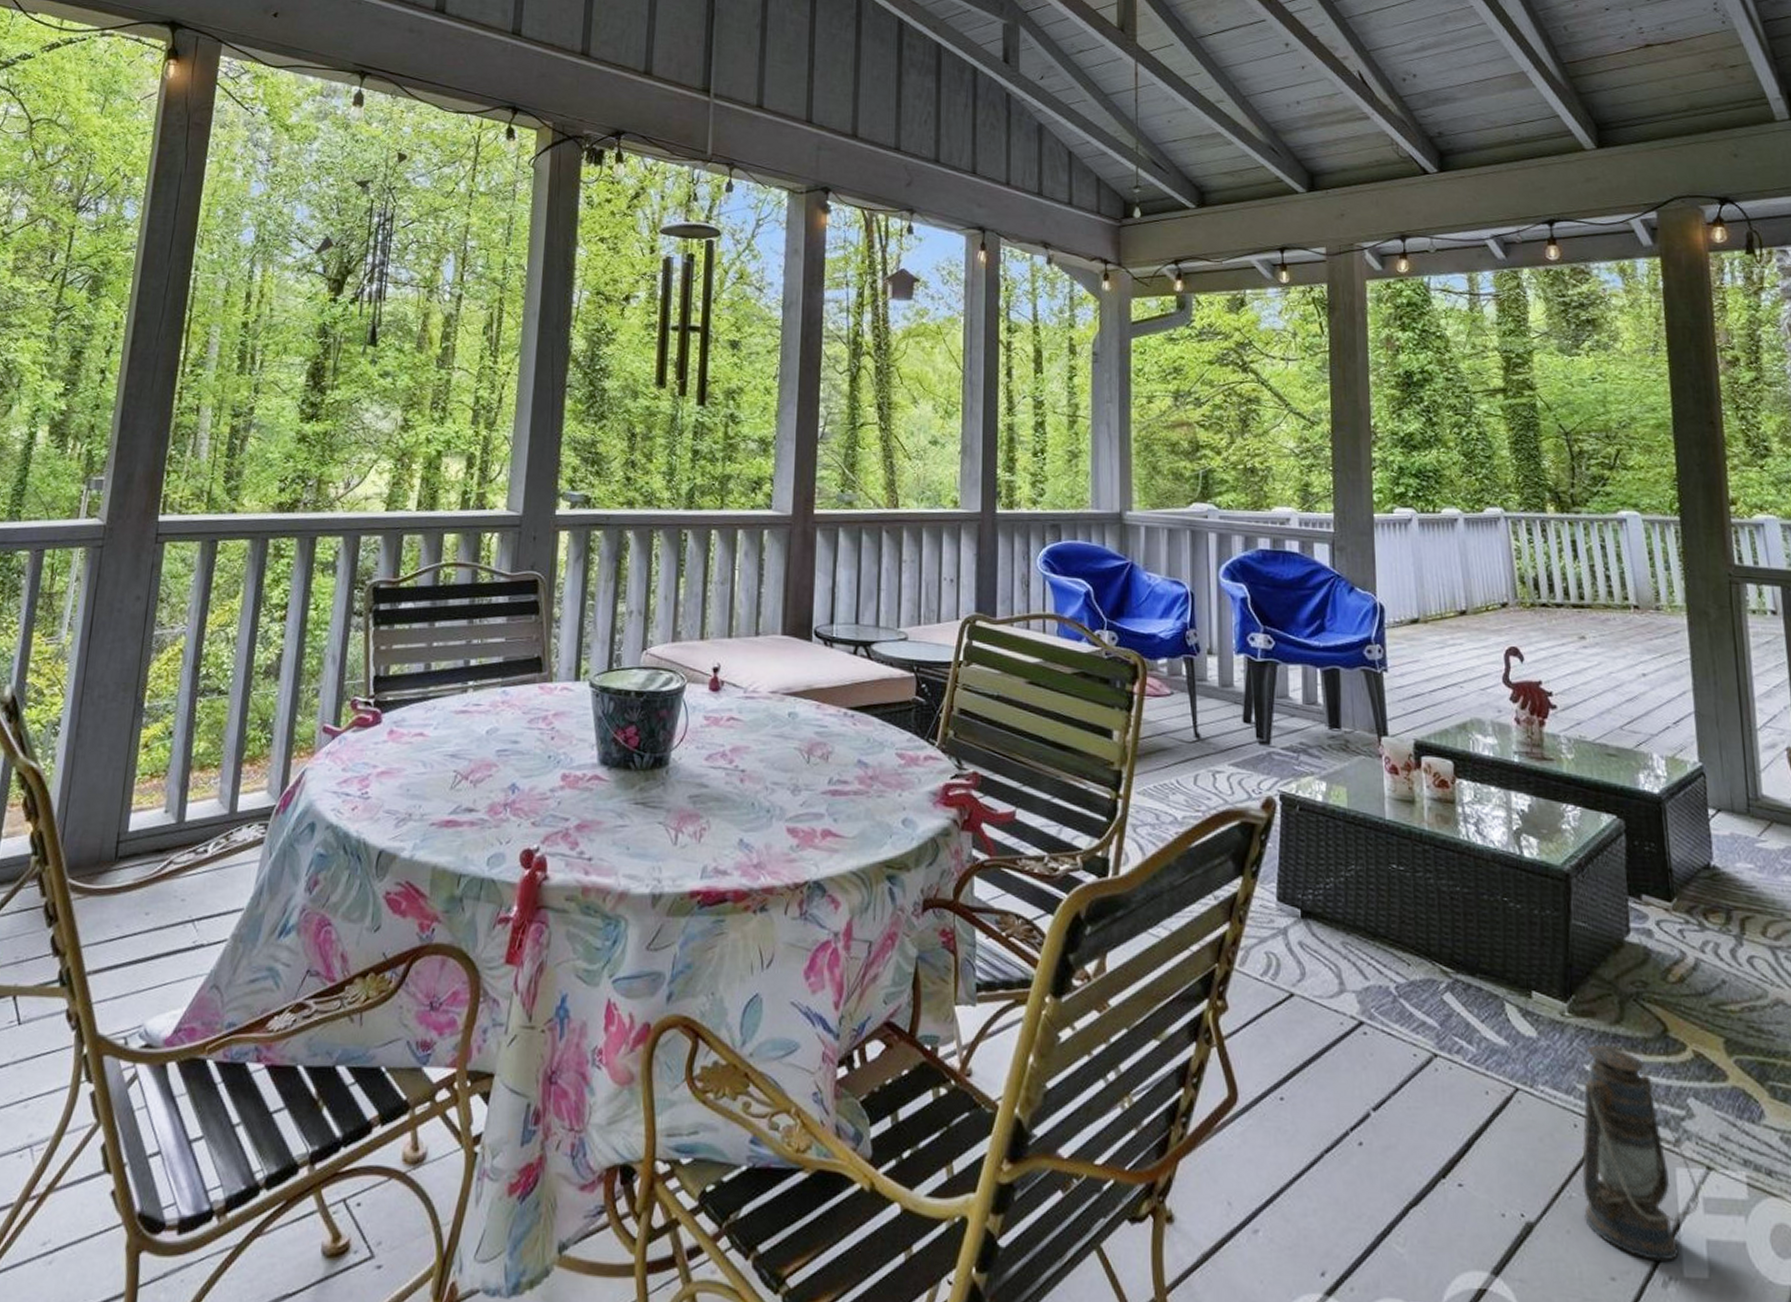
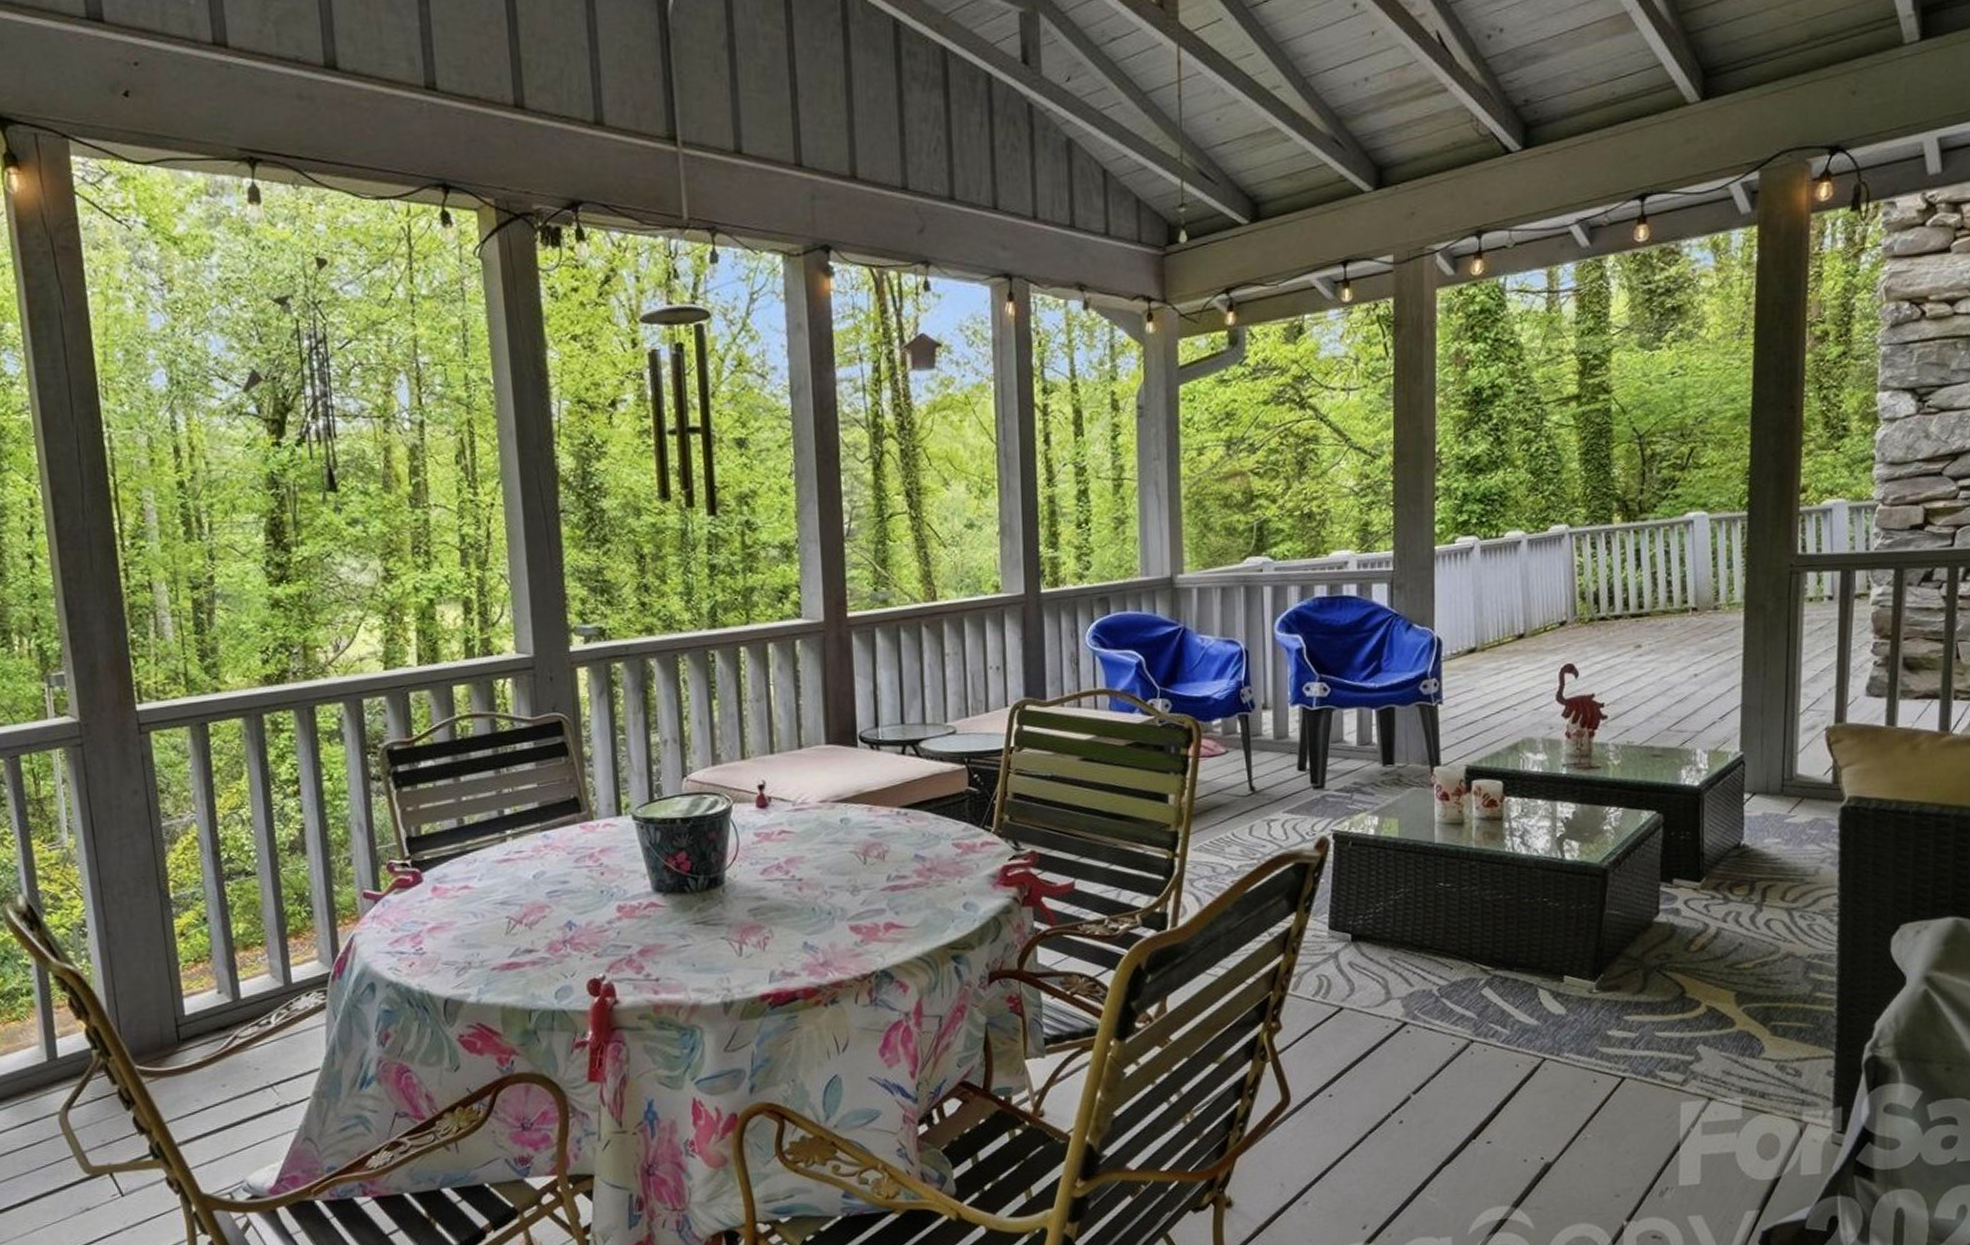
lantern: present [1581,1045,1700,1262] -> none [1597,1012,1700,1178]

